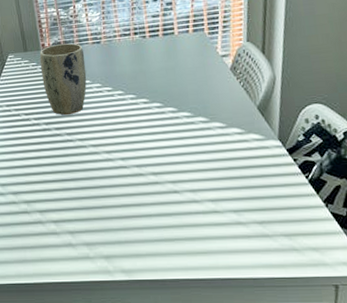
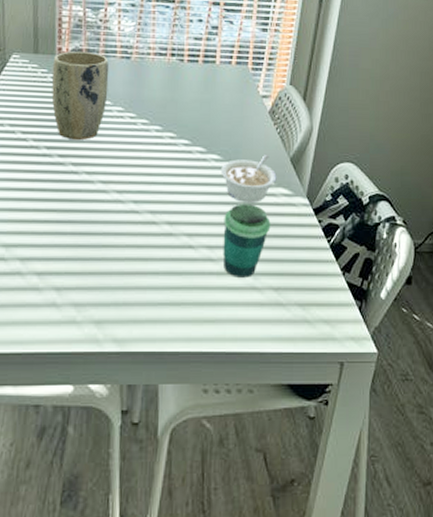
legume: none [193,107,247,150] -> present [221,155,277,203]
cup: none [202,151,247,215] -> present [223,203,271,278]

